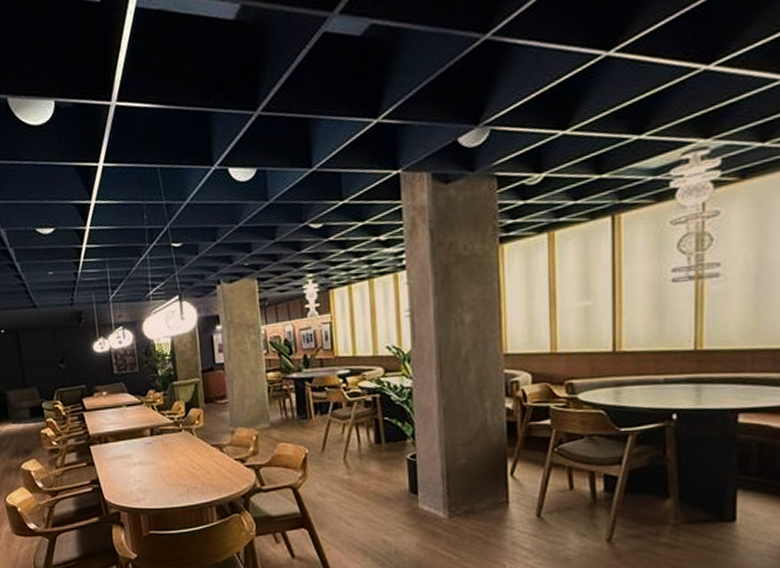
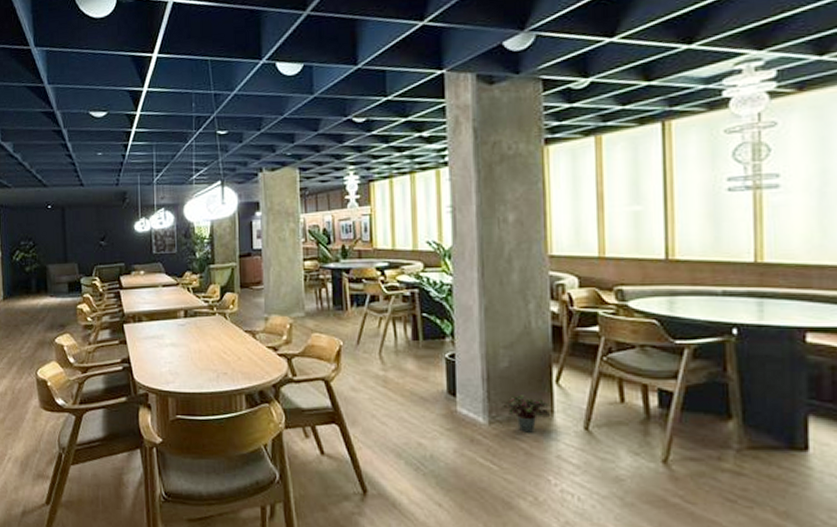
potted plant: none [459,489,505,523] -> present [500,395,550,433]

